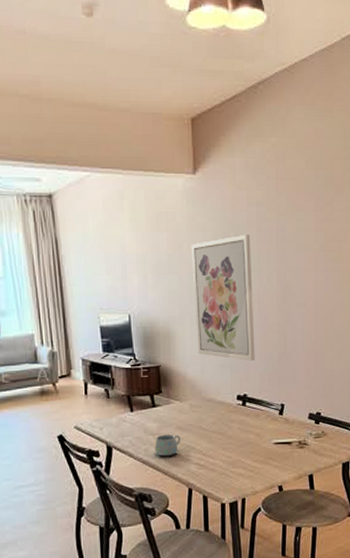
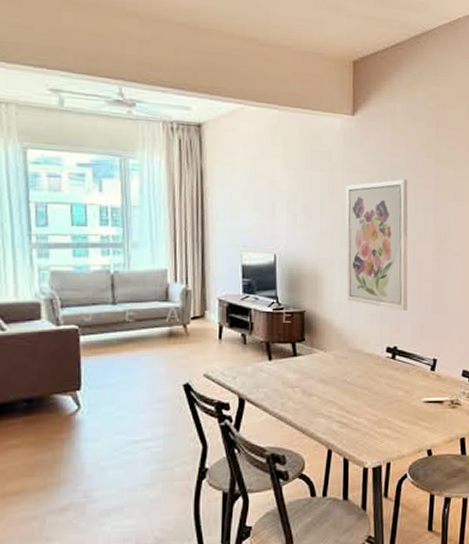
mug: present [154,434,181,457] -> none [292,387,323,413]

